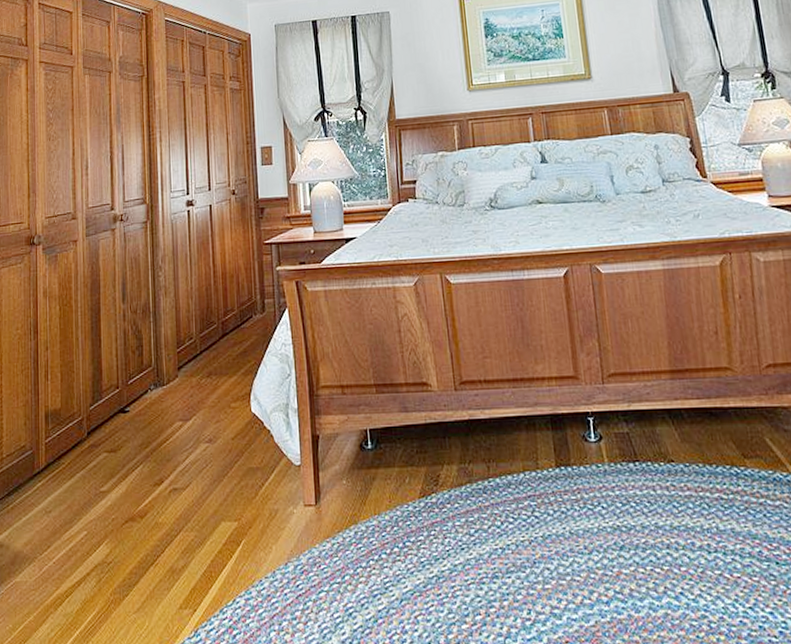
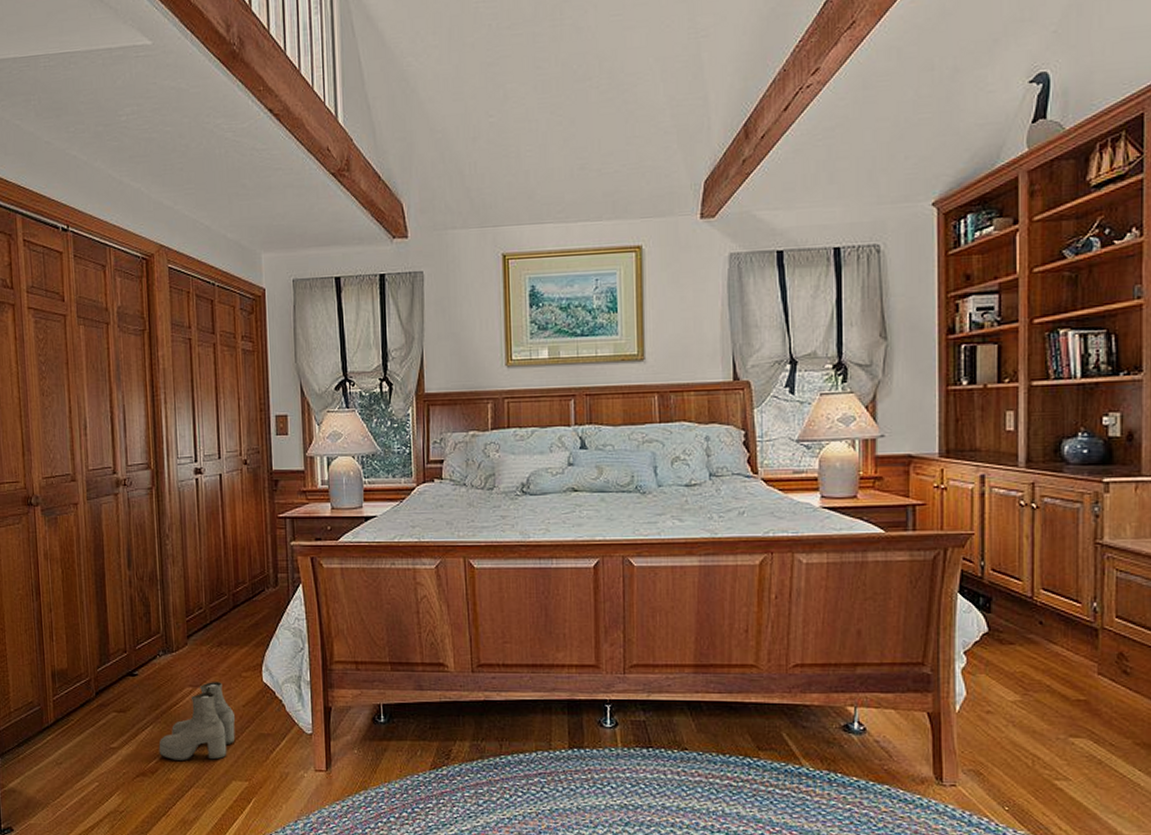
boots: none [148,414,225,502] -> present [159,682,236,760]

